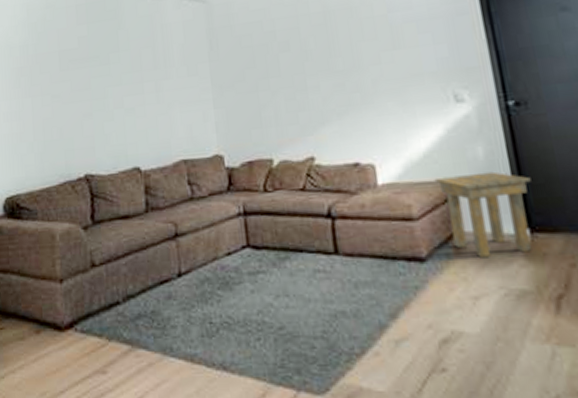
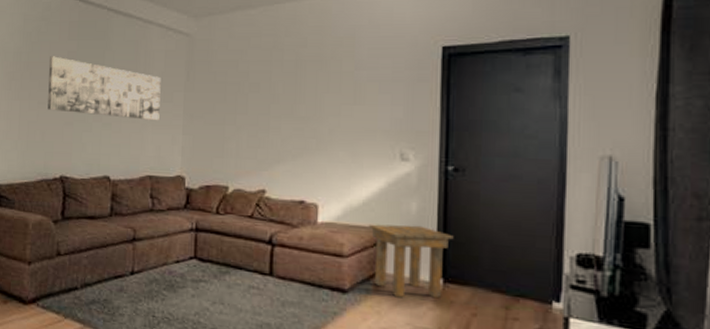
wall art: none [59,44,186,104] -> present [47,56,161,121]

